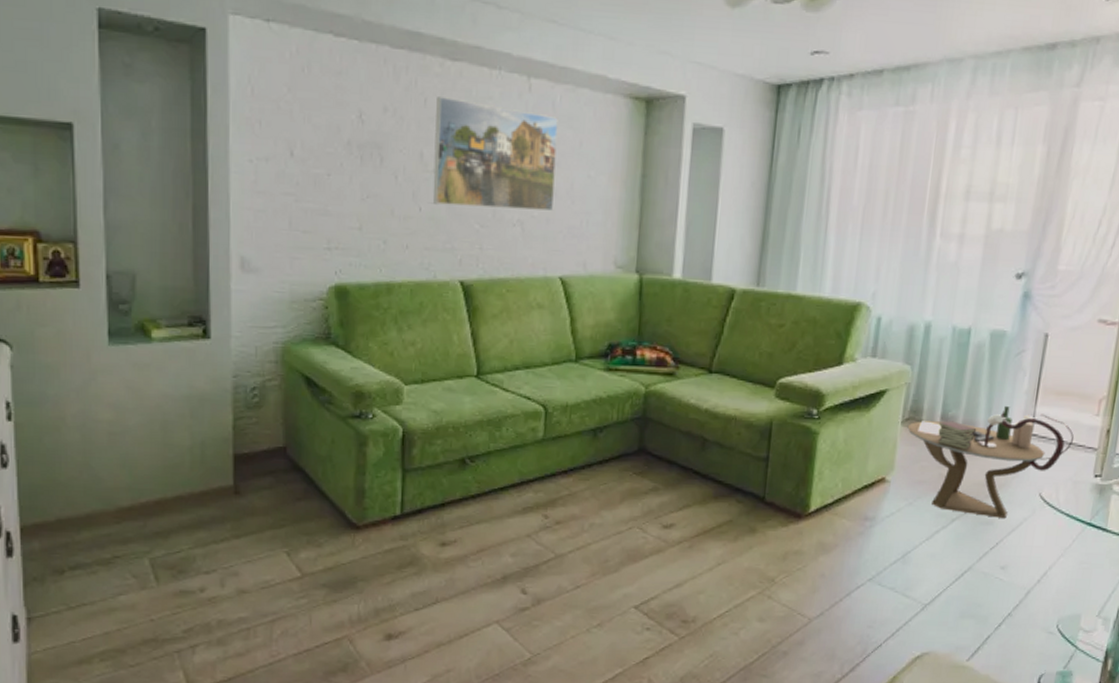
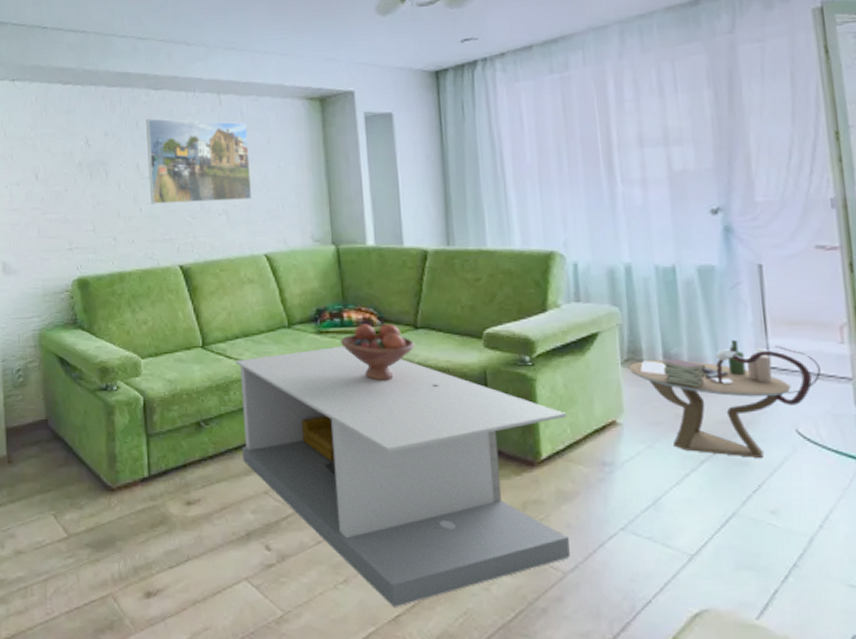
coffee table: none [508,385,842,650] -> present [235,346,570,607]
fruit bowl: none [628,364,707,426] -> present [340,323,415,381]

